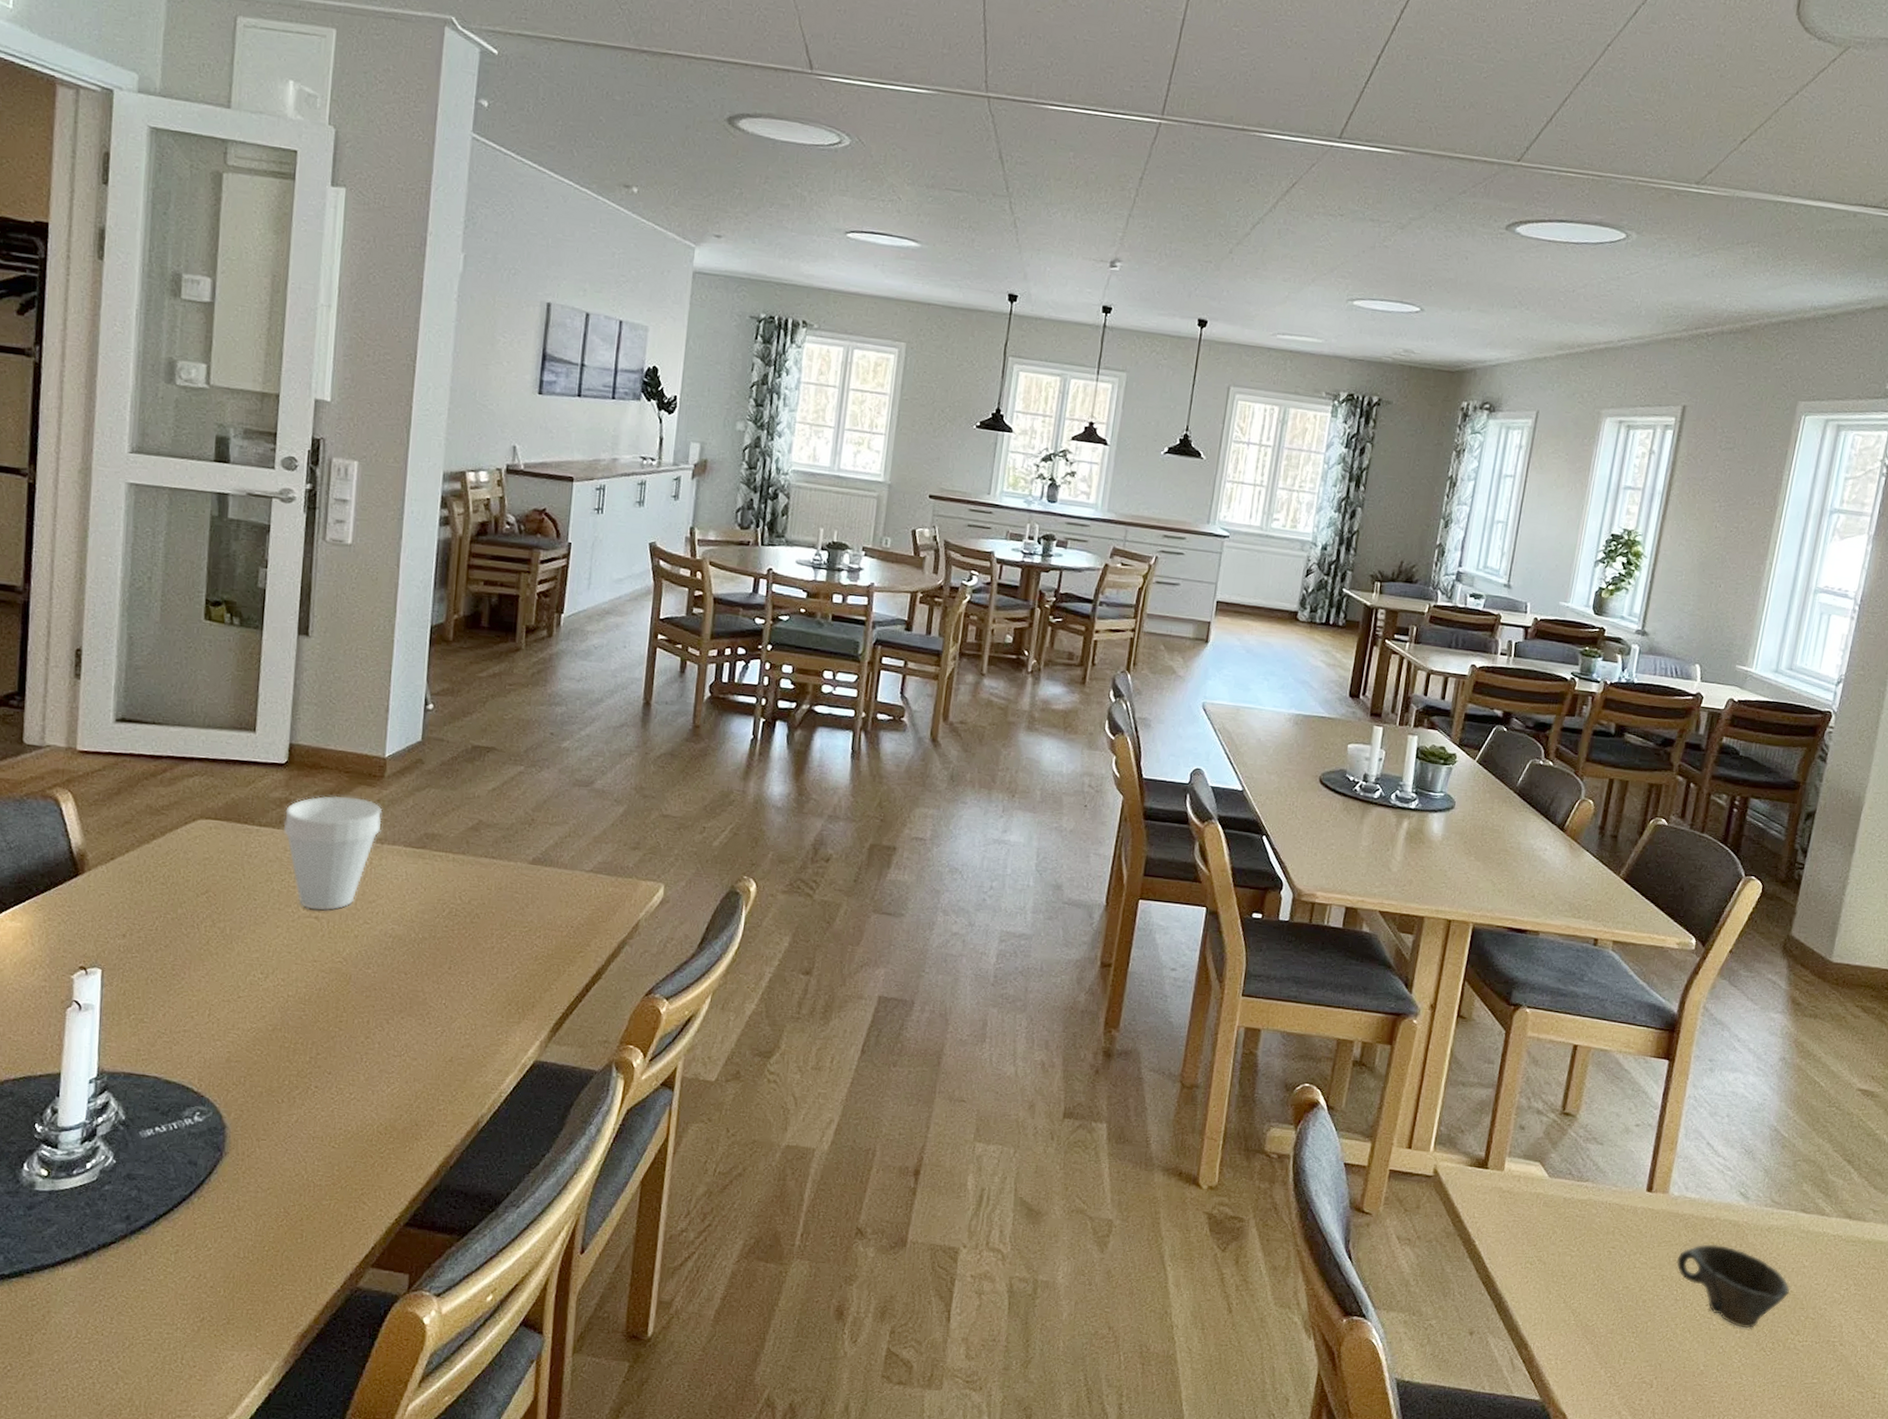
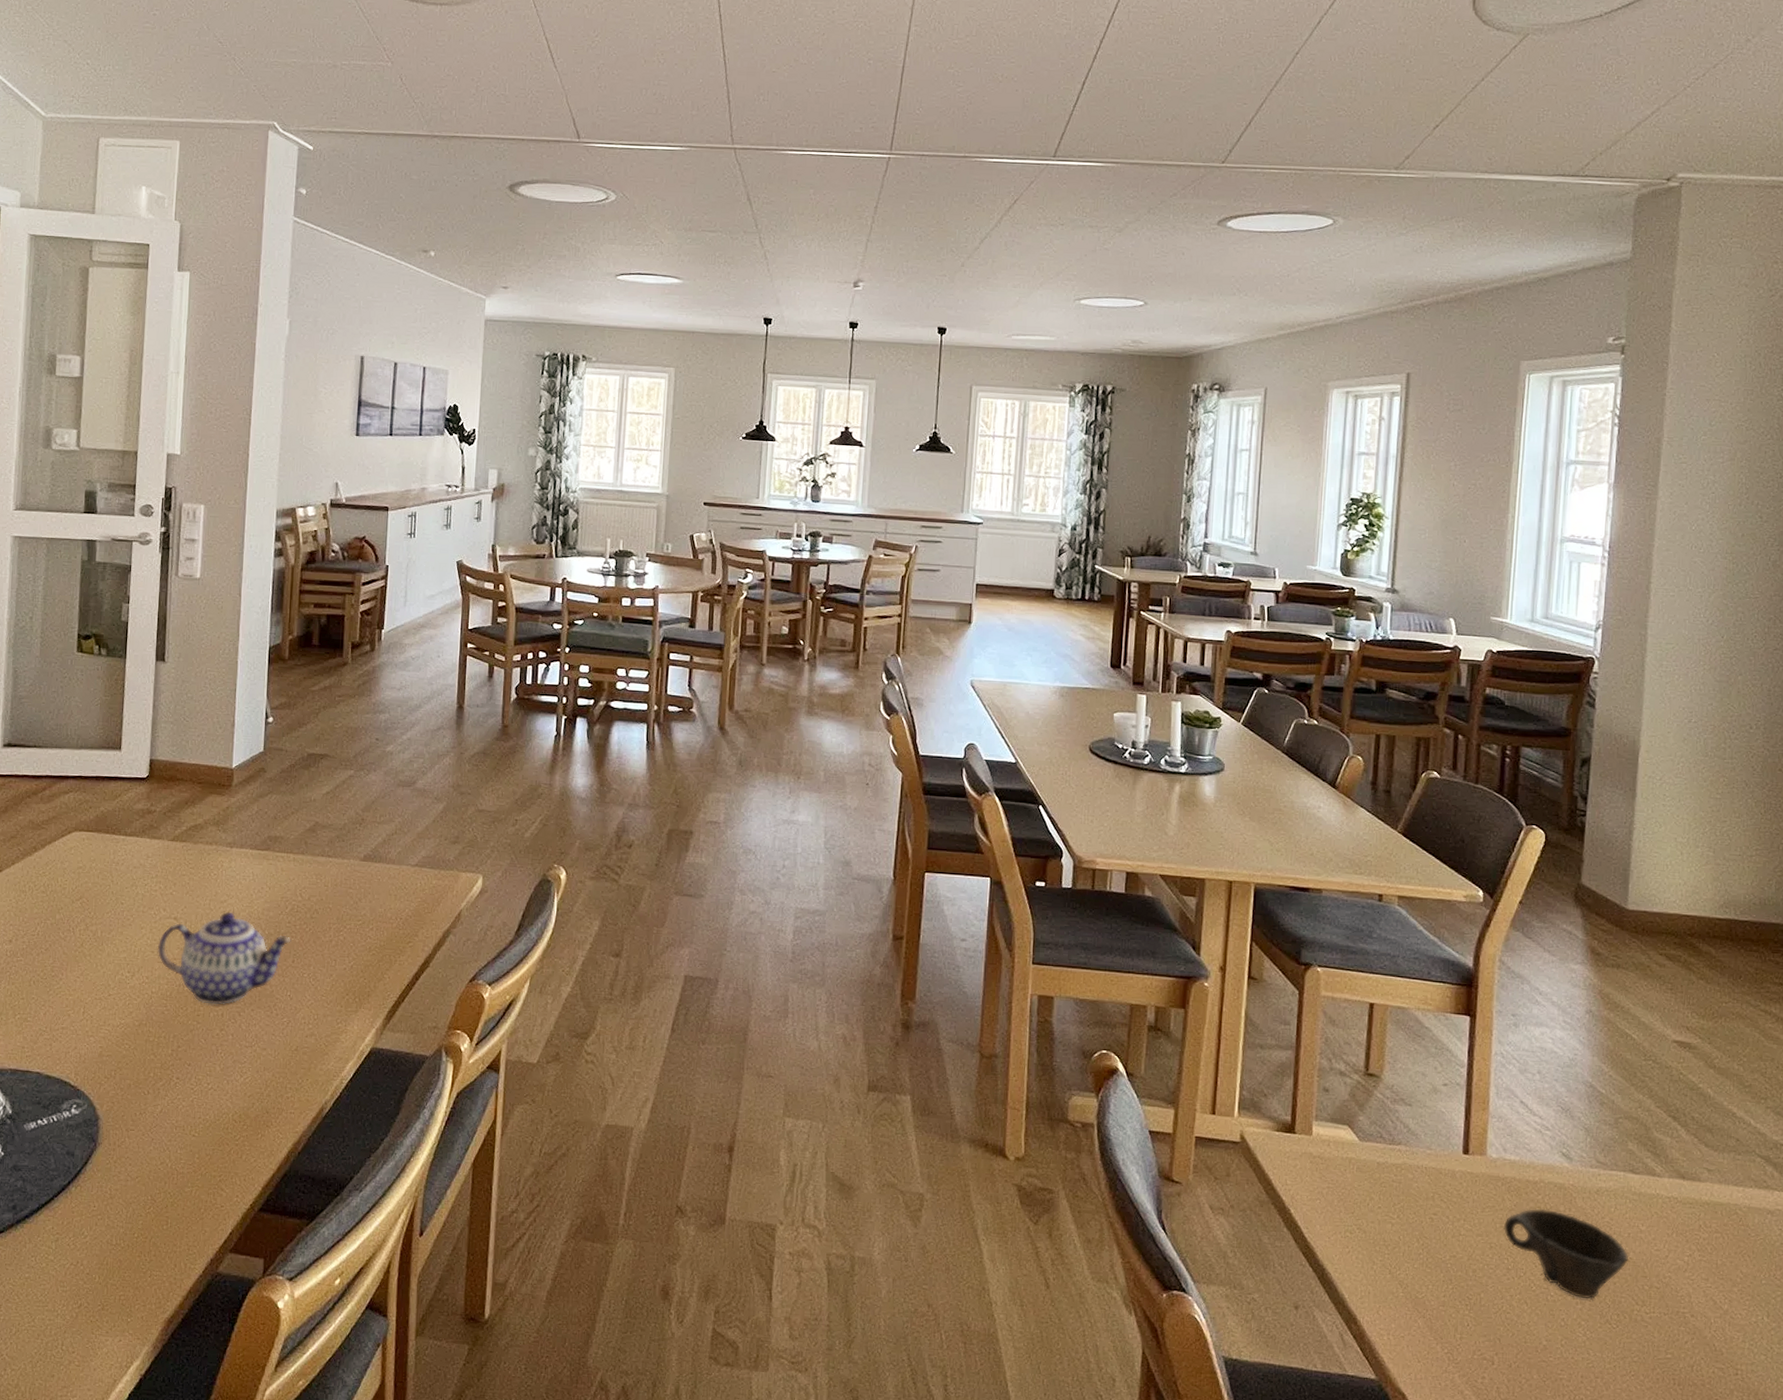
cup: present [283,795,383,911] -> none [145,805,231,912]
teapot: none [295,912,448,1012] -> present [157,911,291,1005]

